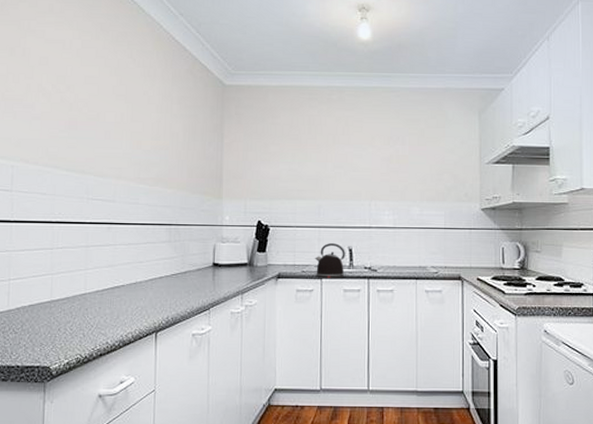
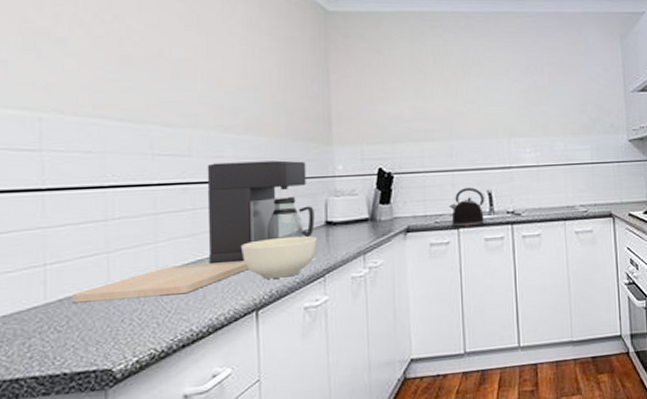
cutting board: none [26,289,152,313] -> present [72,261,248,303]
coffee maker: none [122,208,205,291] -> present [207,160,315,265]
bowl: none [146,273,206,307] -> present [240,235,318,279]

